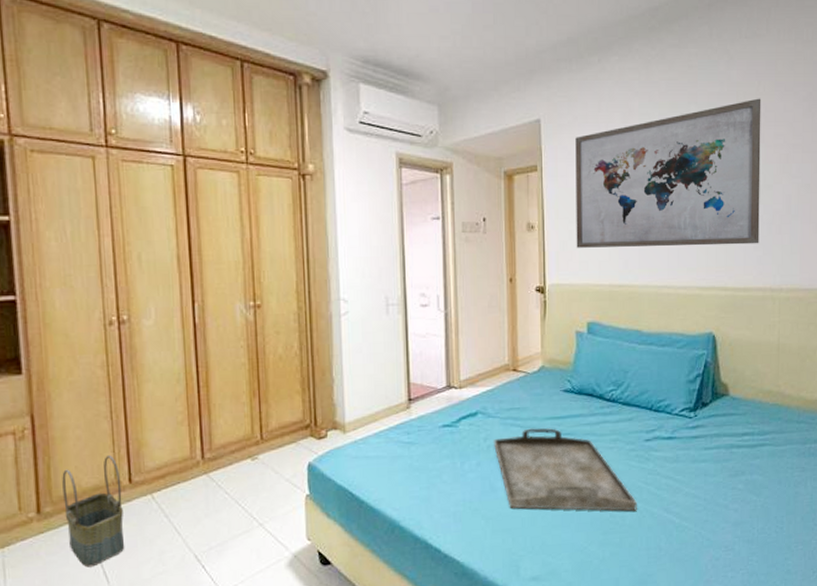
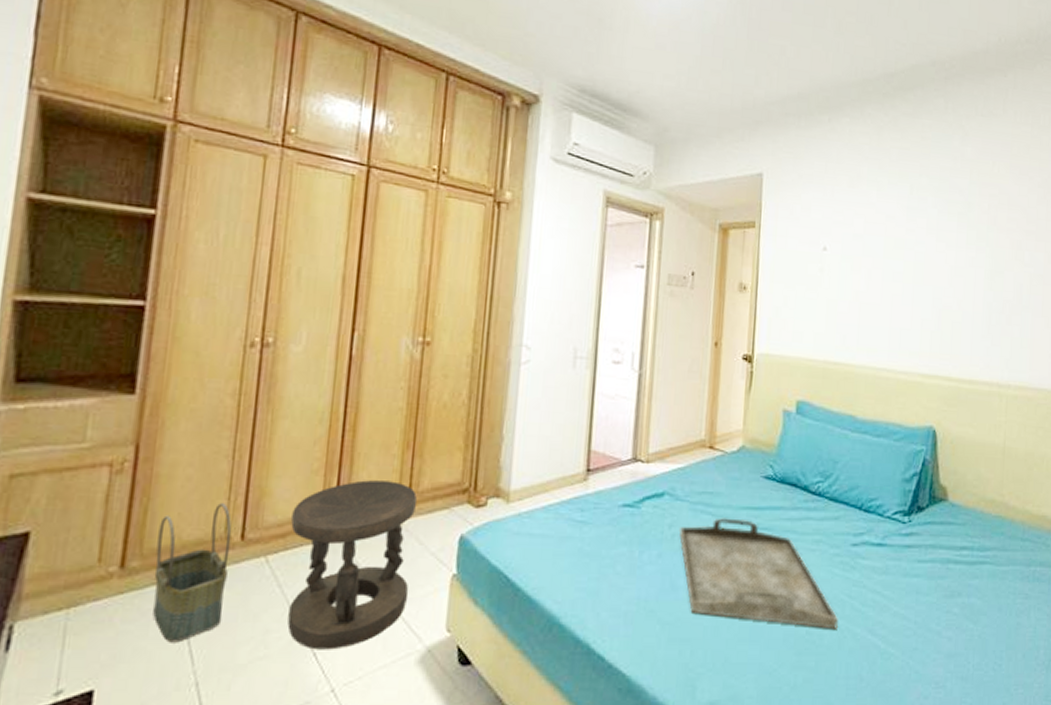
stool: none [167,424,272,563] -> present [287,480,418,650]
wall art: present [575,98,761,248] -> none [791,178,995,333]

